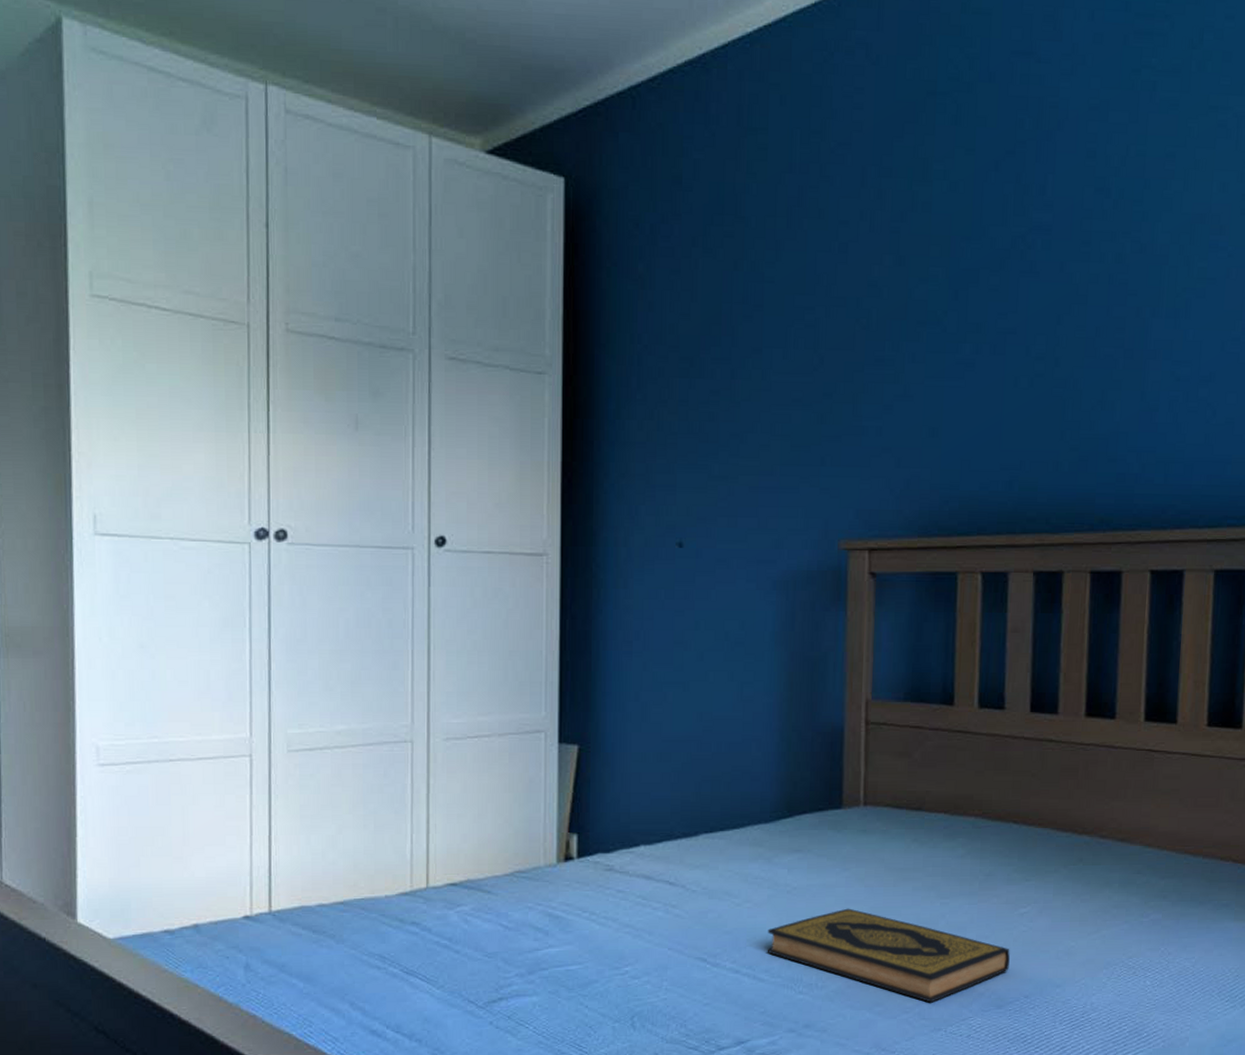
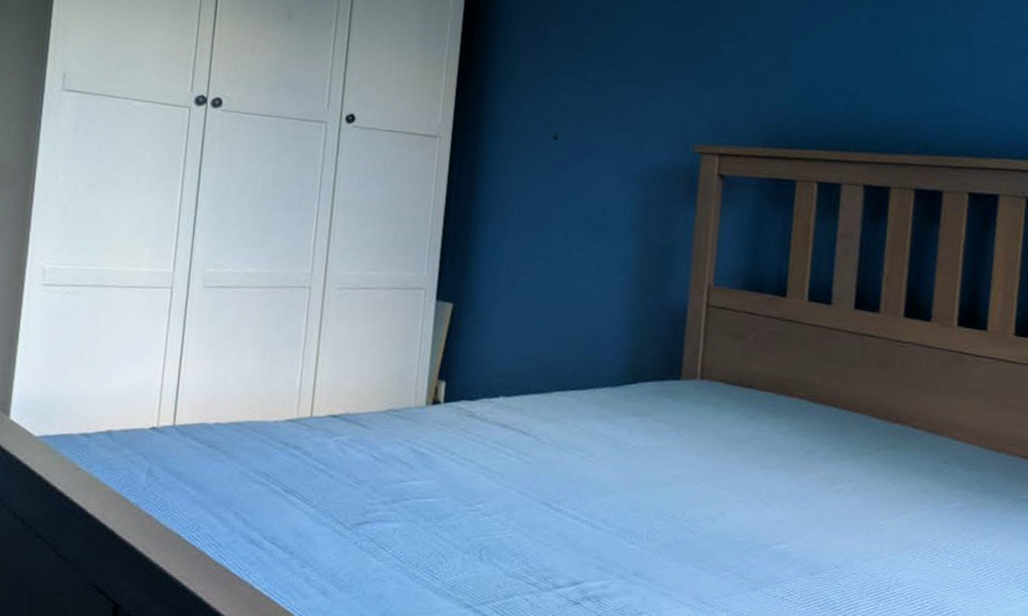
hardback book: present [767,908,1010,1003] -> none [605,470,825,564]

